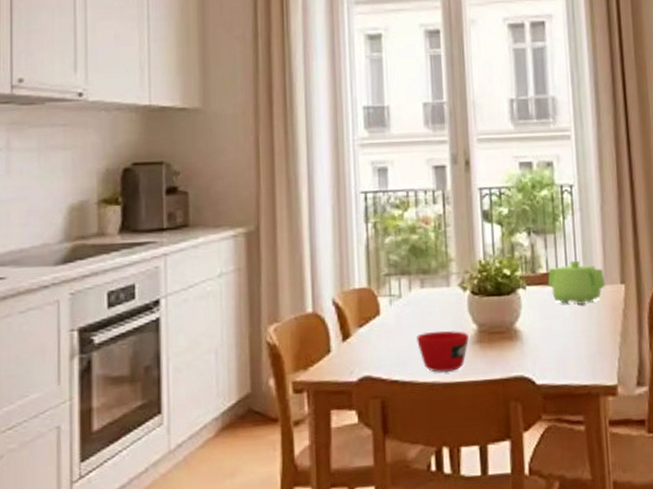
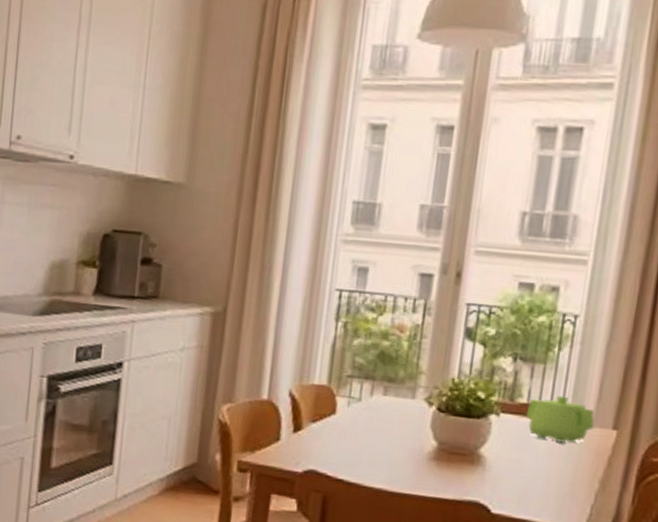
cup: present [417,330,469,373] -> none [370,440,426,483]

